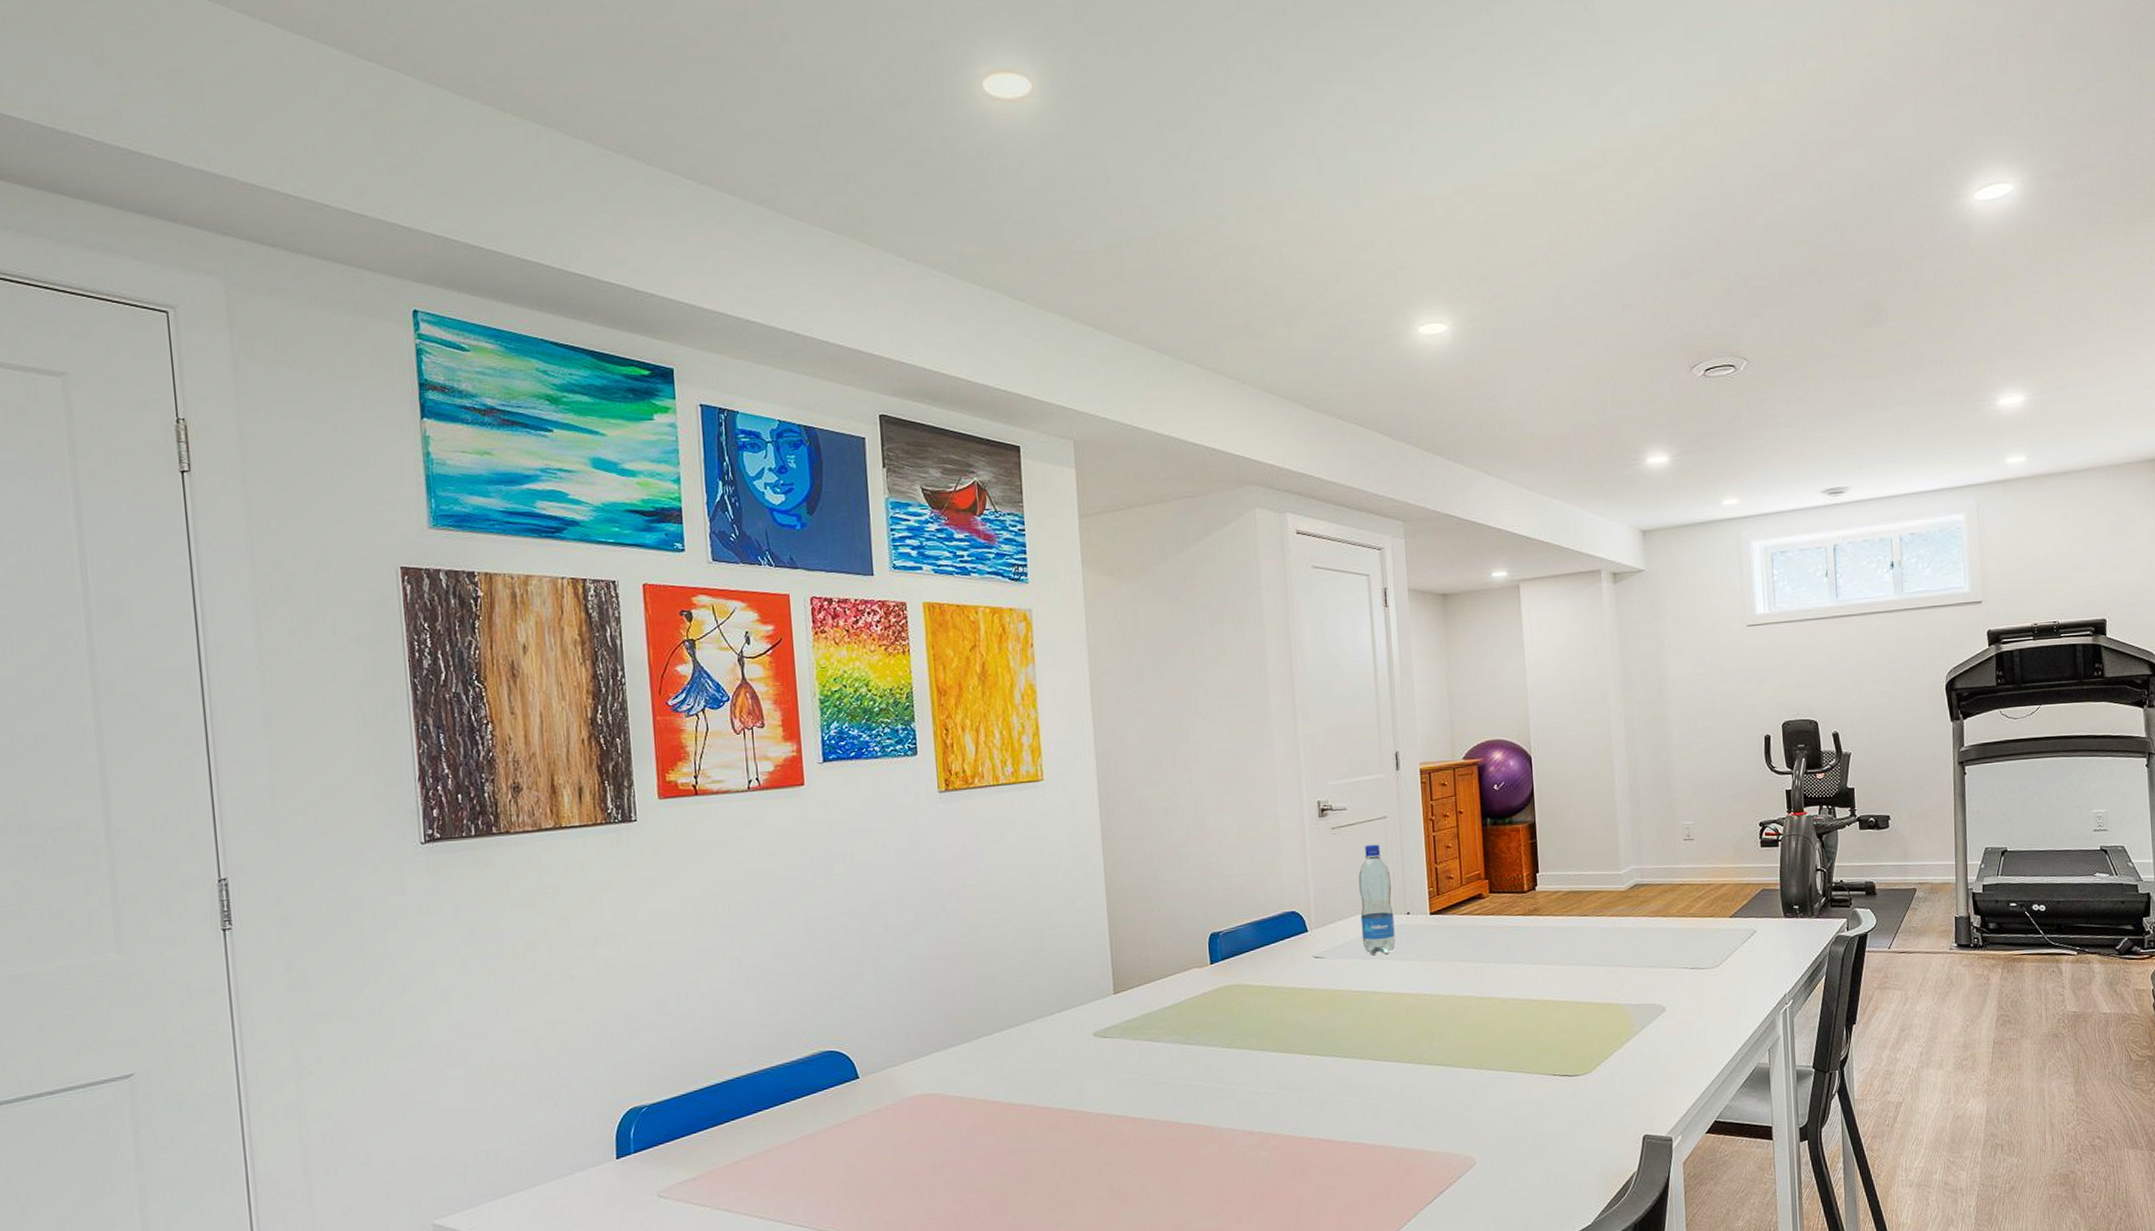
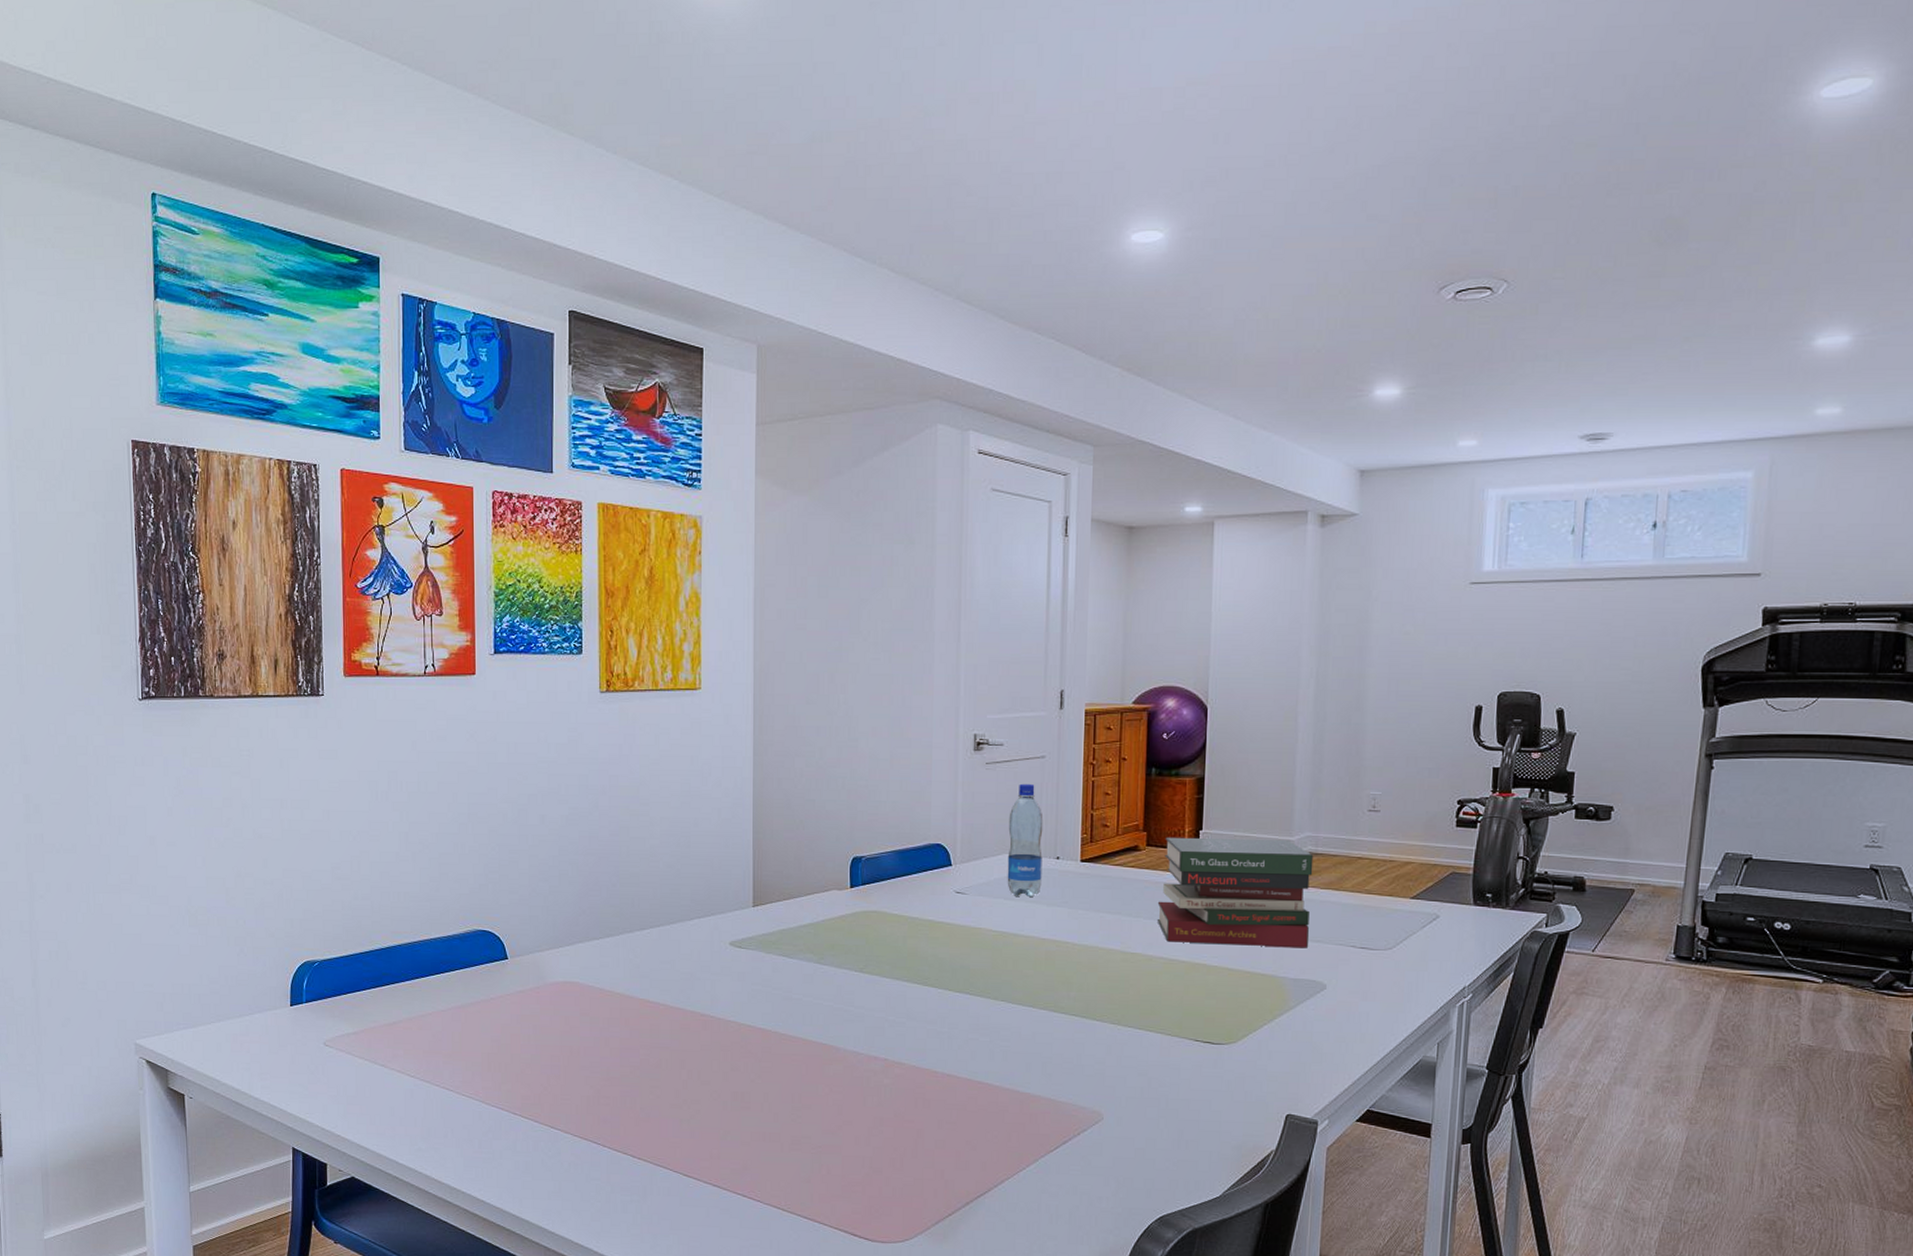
books: none [1505,875,1645,983] -> present [1157,837,1314,948]

